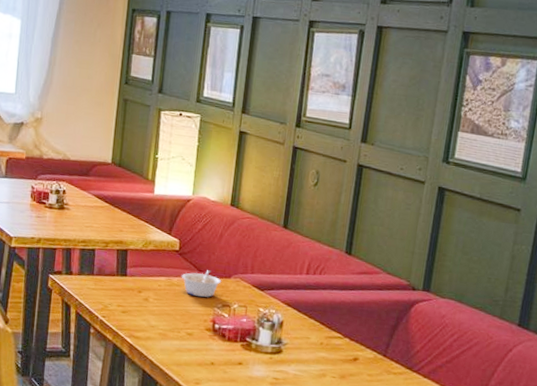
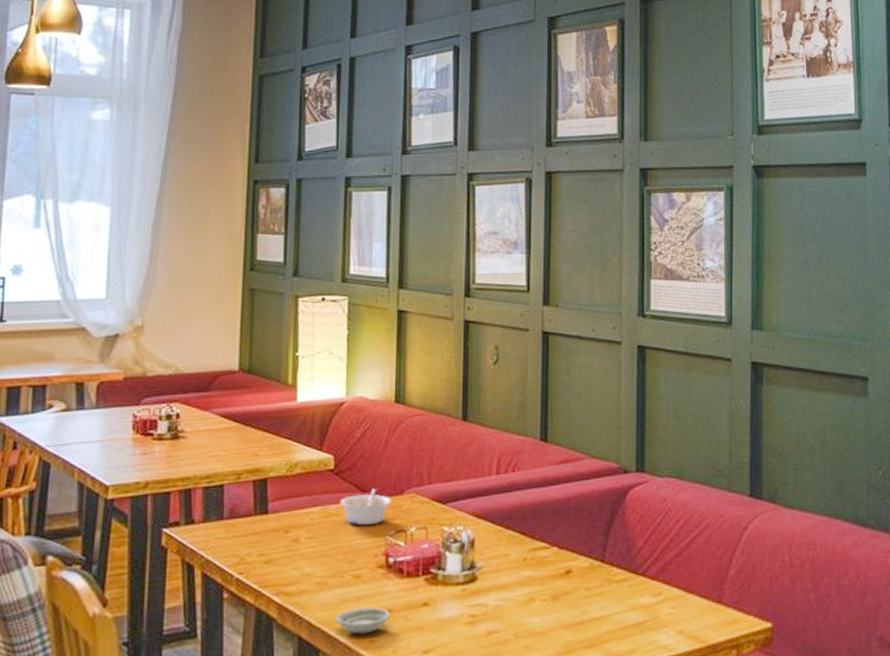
saucer: none [171,357,213,377] -> present [336,608,391,635]

